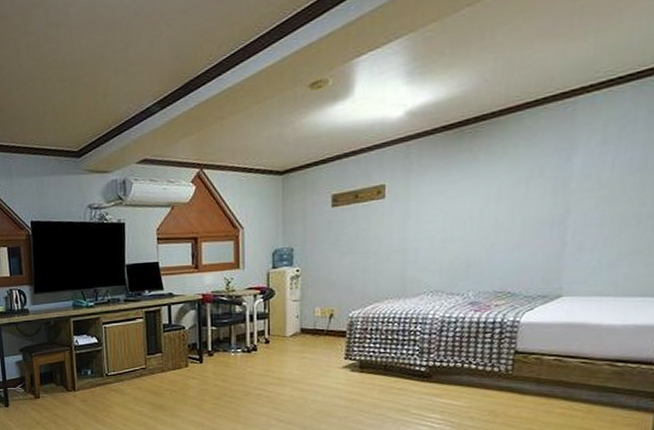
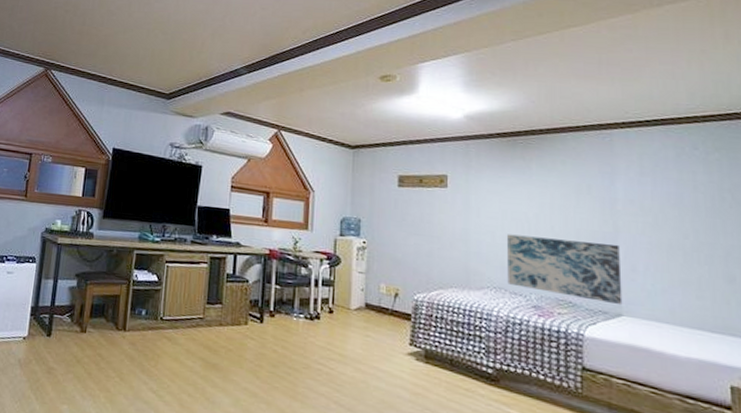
wall art: none [445,225,568,287] -> present [507,234,623,306]

